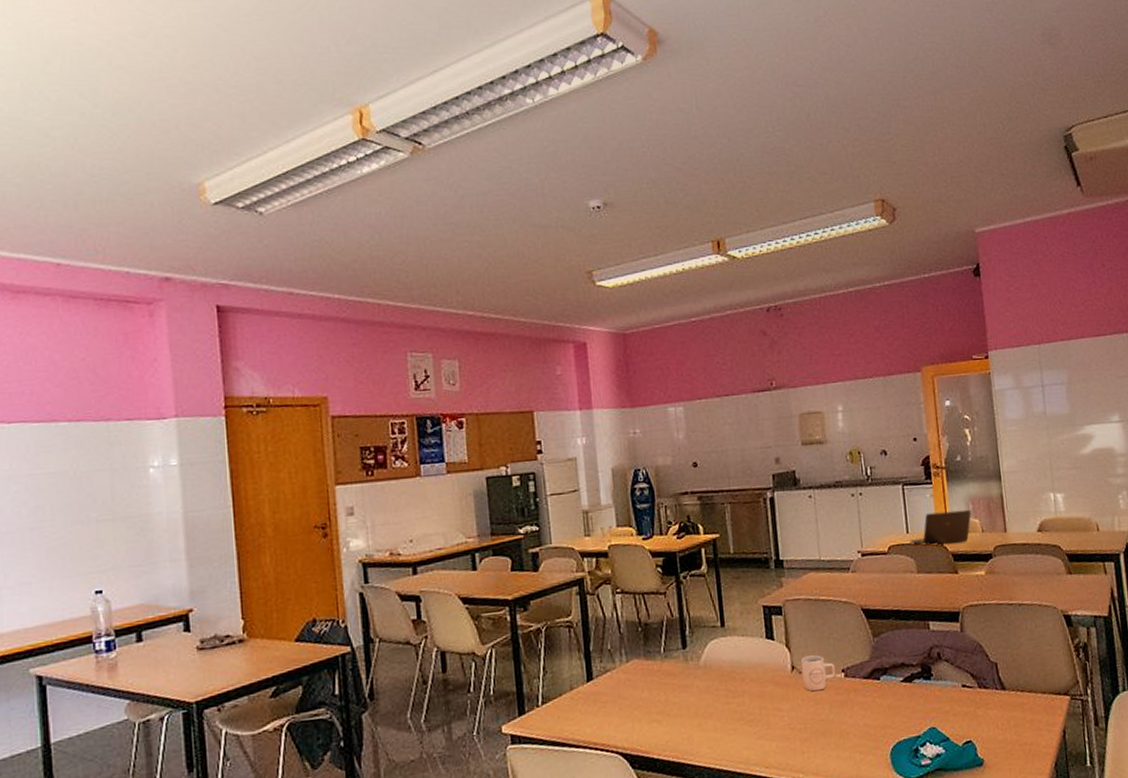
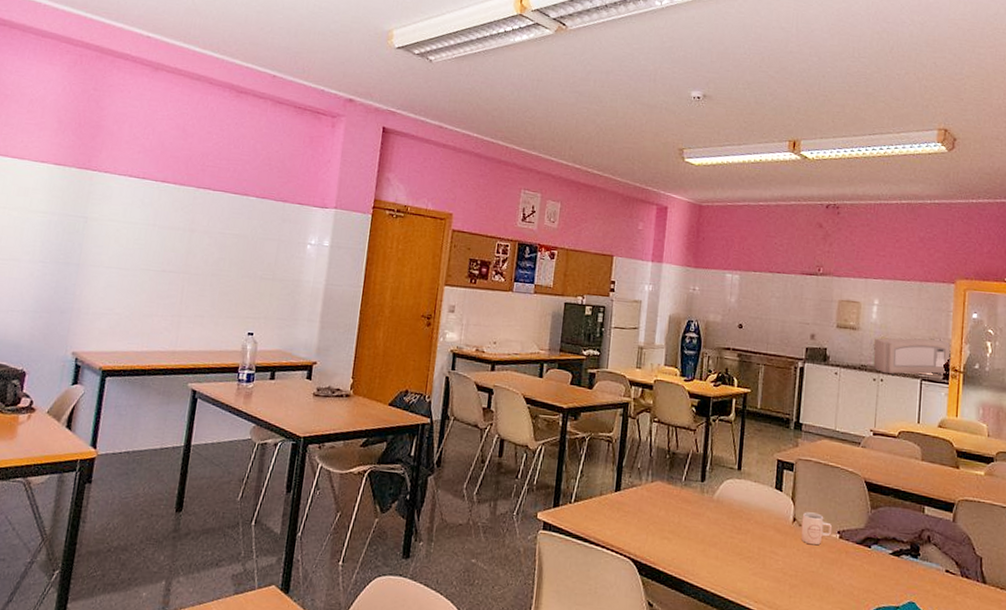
microwave: none [845,436,930,486] -> present [874,338,951,376]
laptop: present [910,509,972,546] -> none [919,409,981,443]

